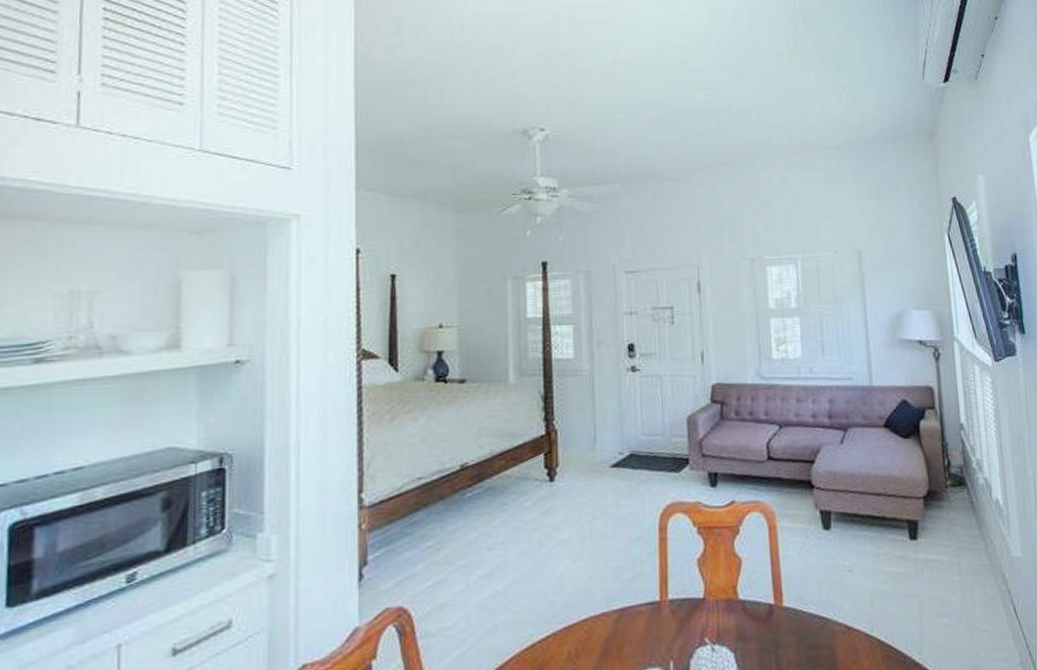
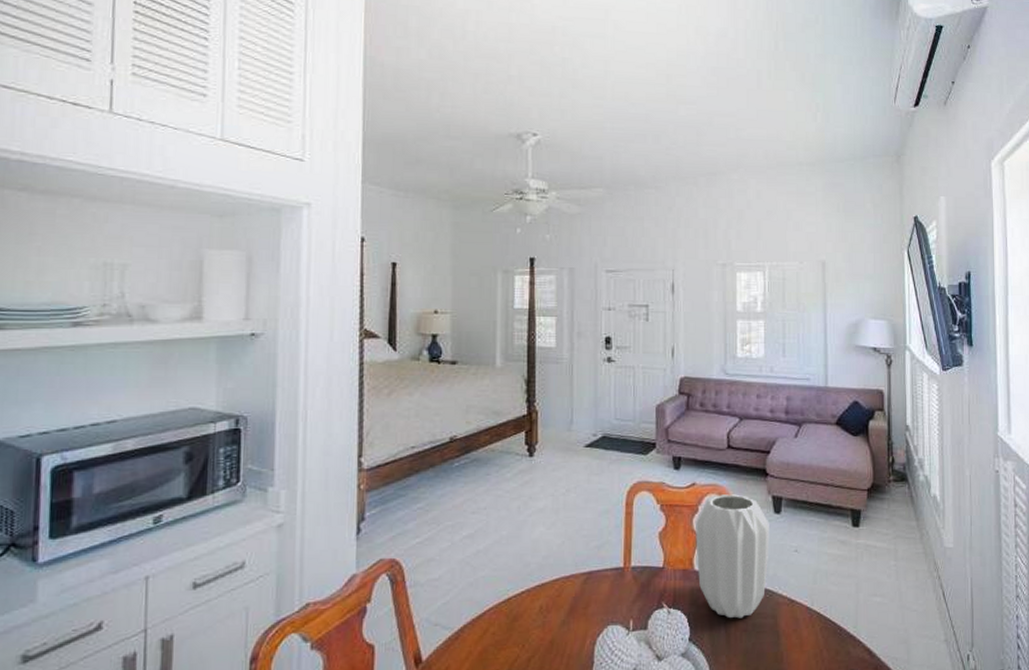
vase: none [737,511,820,652] -> present [696,494,769,619]

